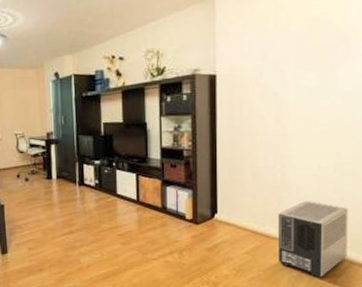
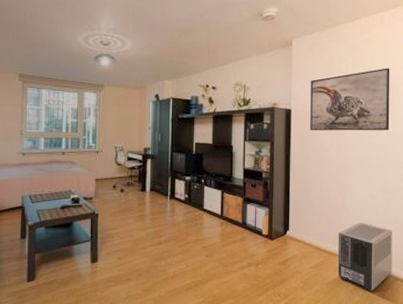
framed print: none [240,10,347,98] -> present [310,68,390,131]

